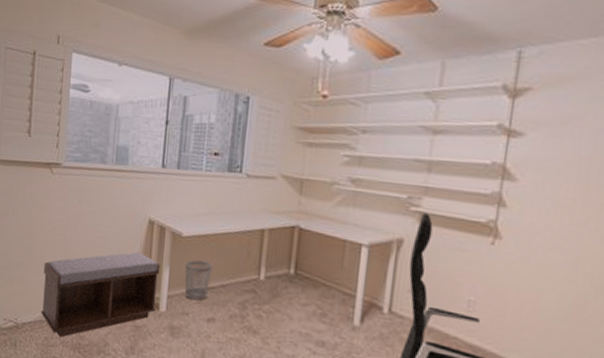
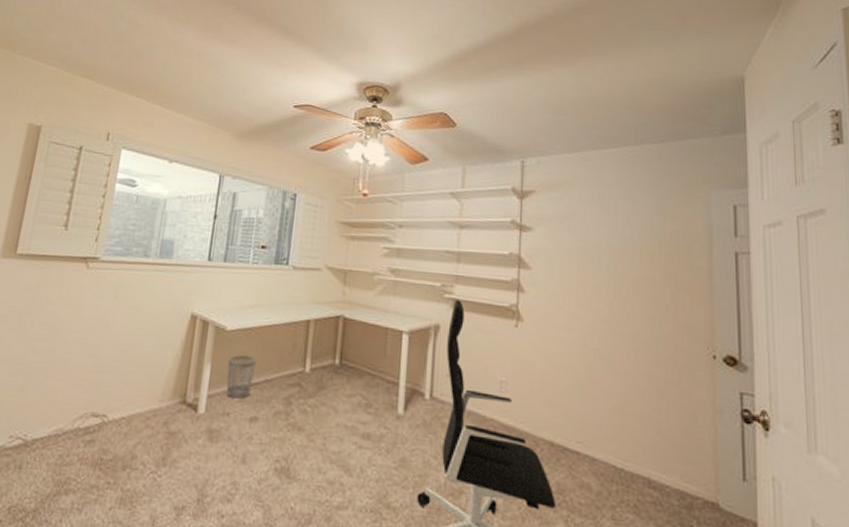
bench: present [41,251,160,338] -> none [58,349,201,453]

